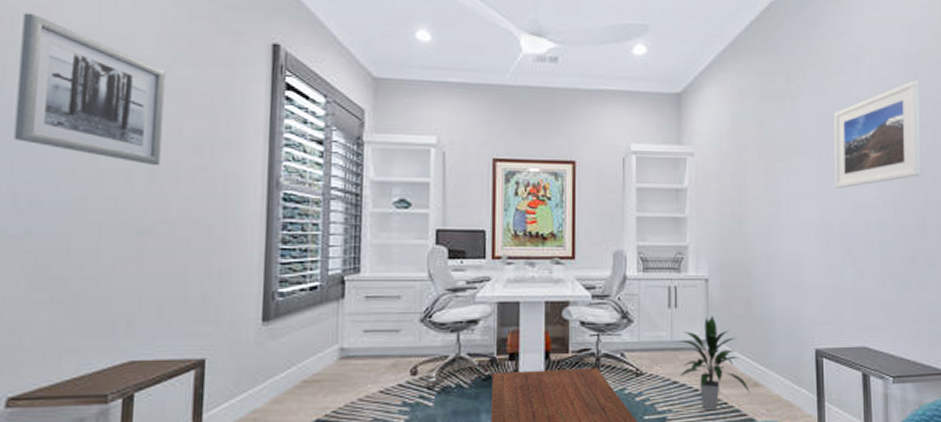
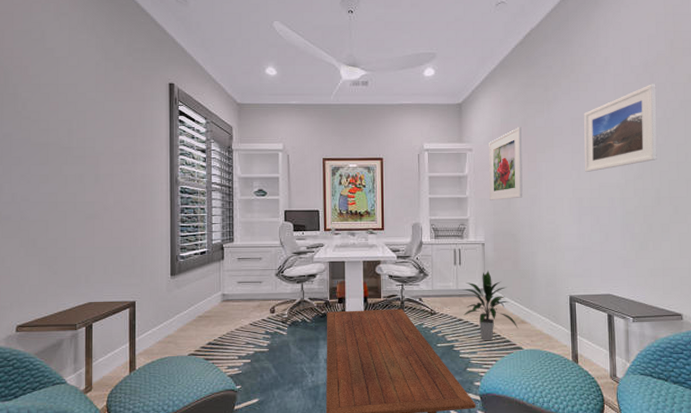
wall art: present [14,12,166,166] -> none [11,71,101,172]
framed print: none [715,127,758,222] -> present [489,127,523,200]

